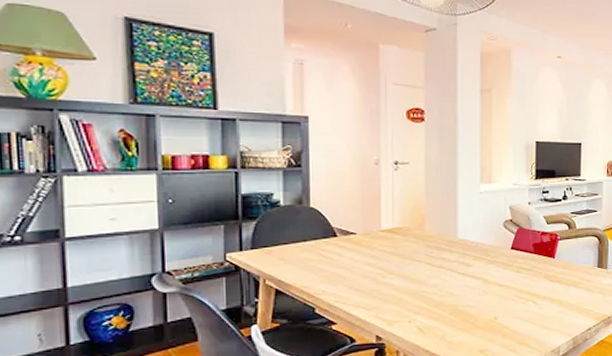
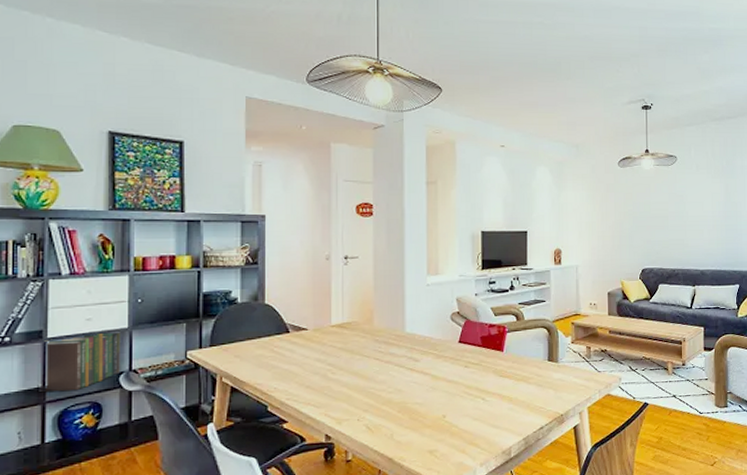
books: none [62,231,153,294] -> present [42,330,122,393]

